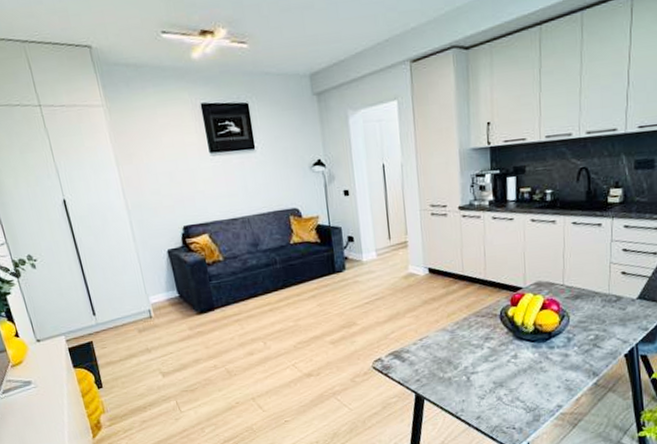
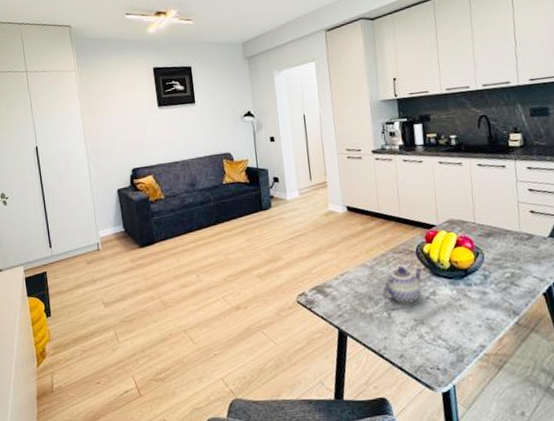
teapot: none [461,330,506,368] -> present [381,266,423,305]

